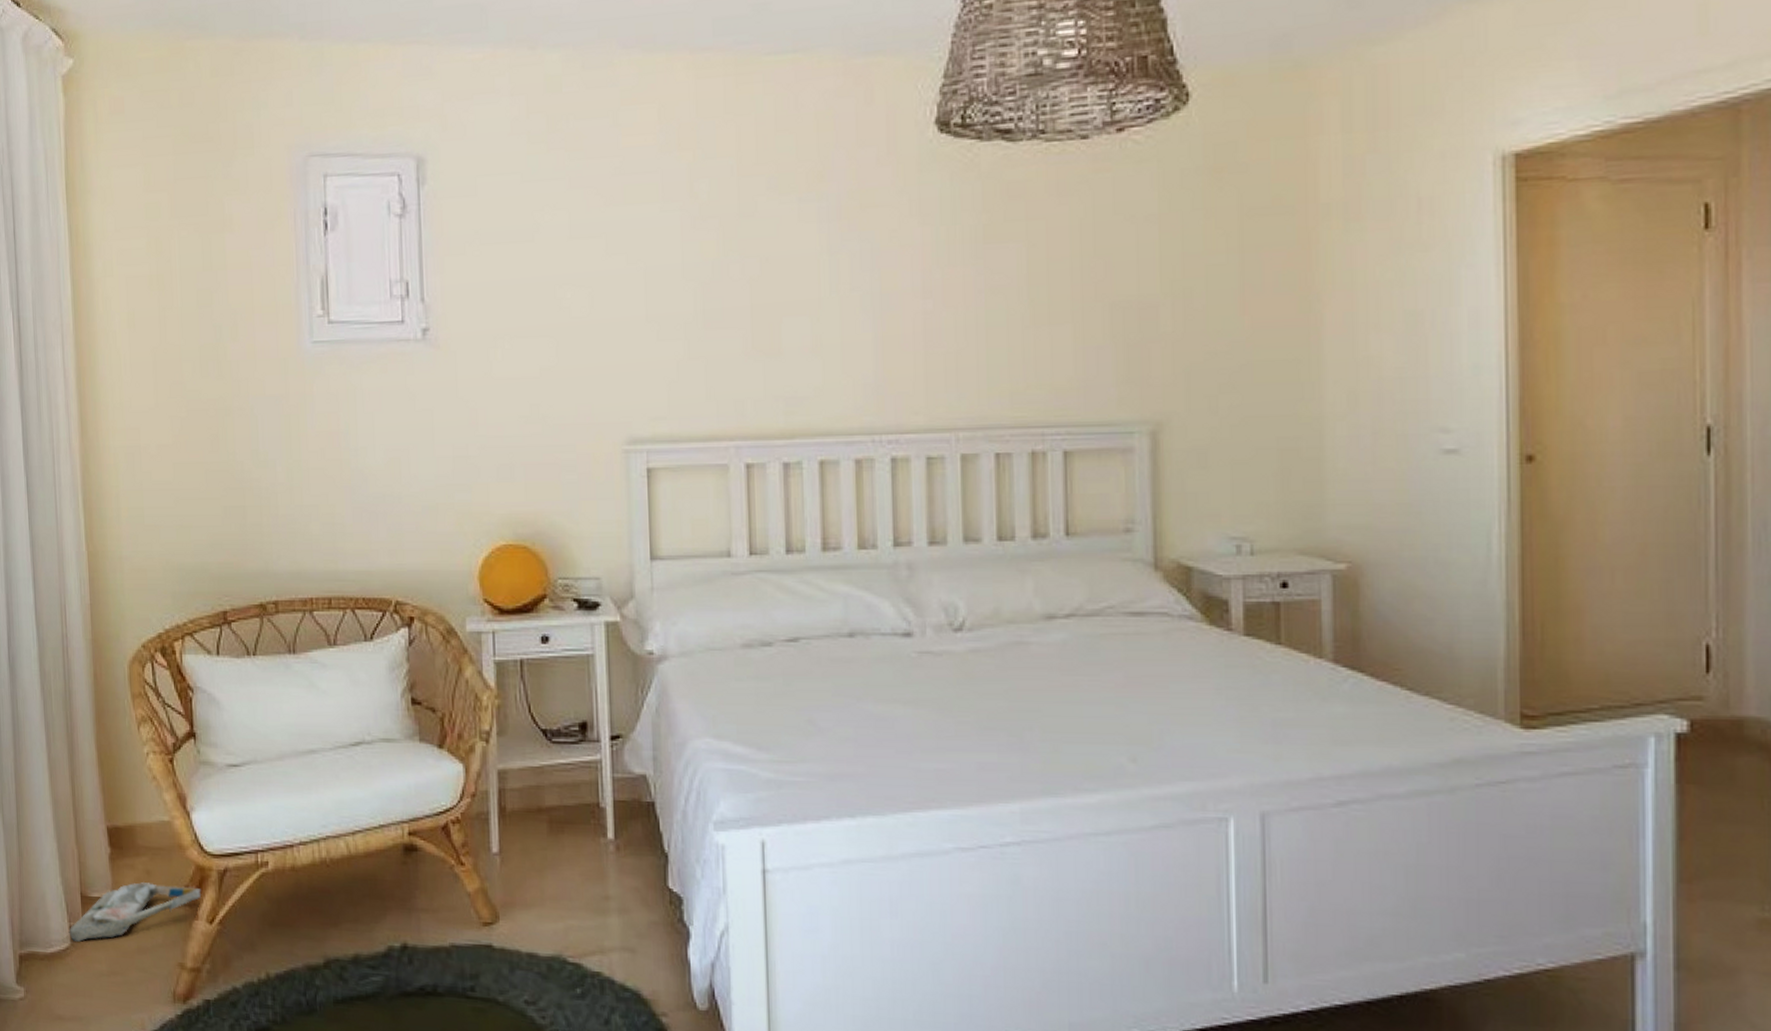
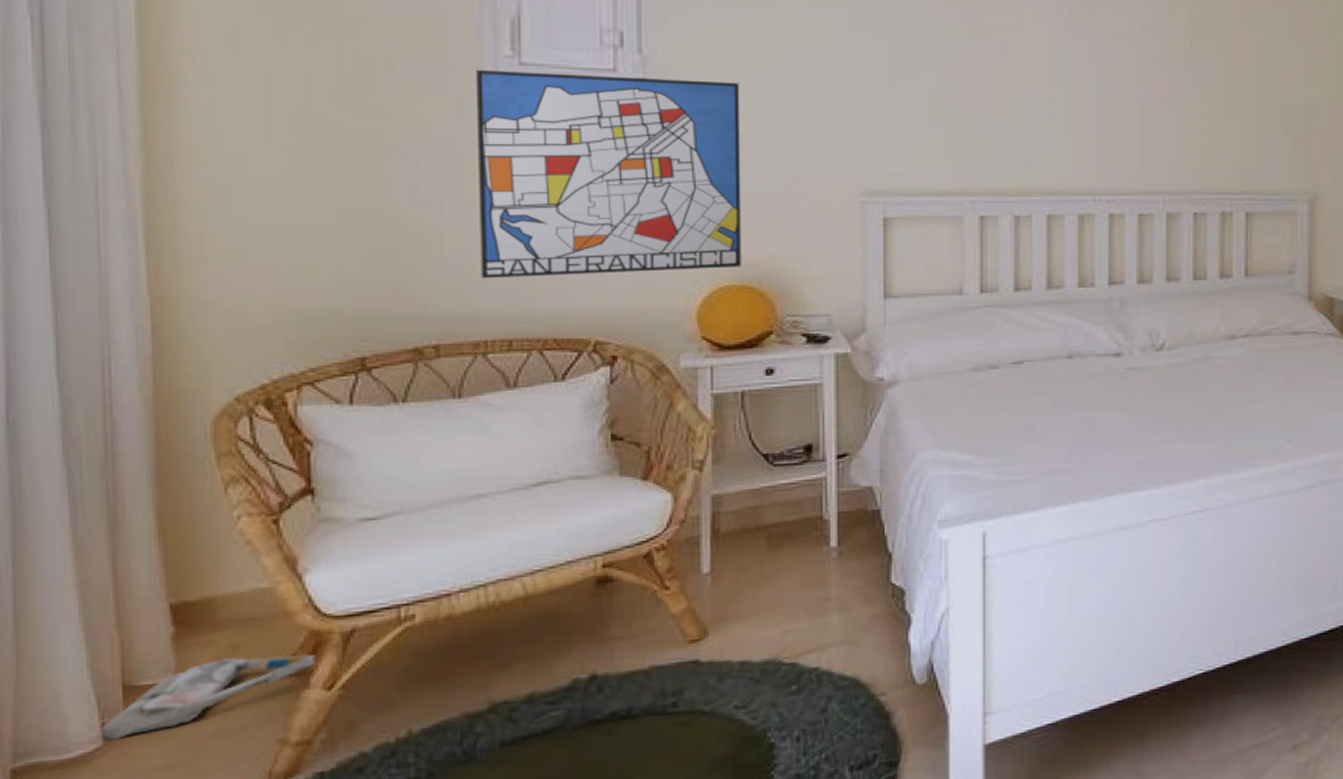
wall art: none [297,326,516,537] -> present [477,69,742,279]

